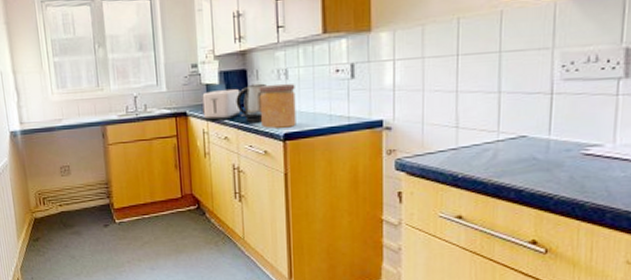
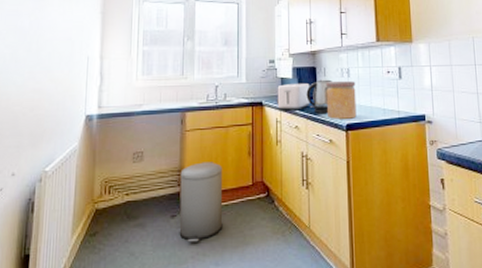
pedal bin: none [108,175,155,249] -> present [179,162,223,243]

